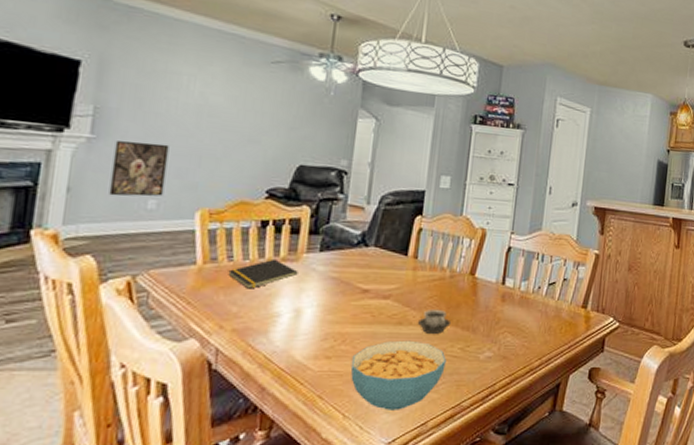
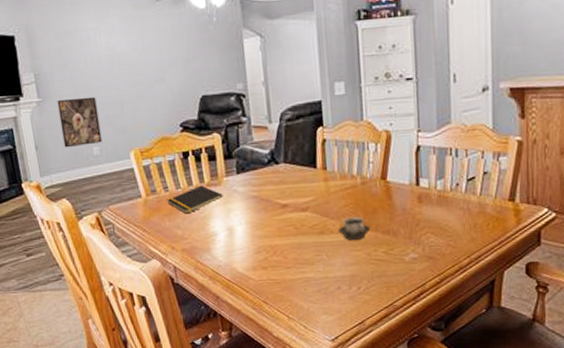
cereal bowl: present [350,340,446,410] -> none [284,248,373,312]

